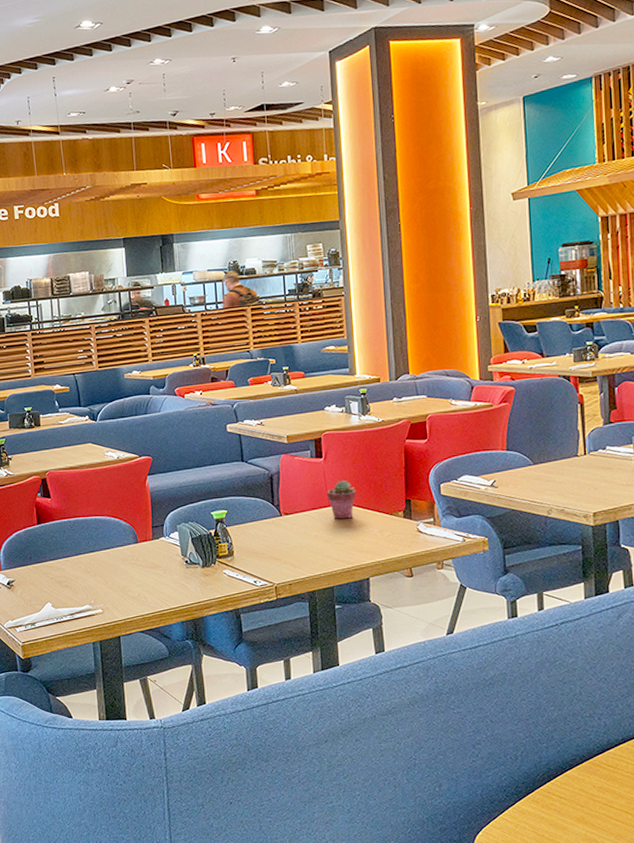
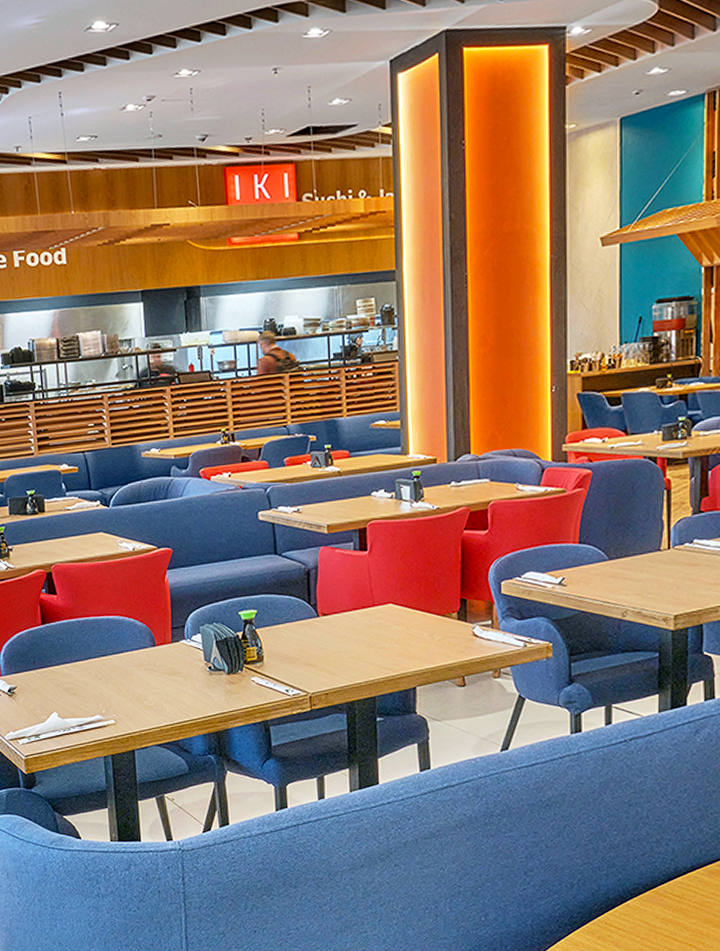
potted succulent: present [326,480,357,519] -> none [371,576,405,621]

